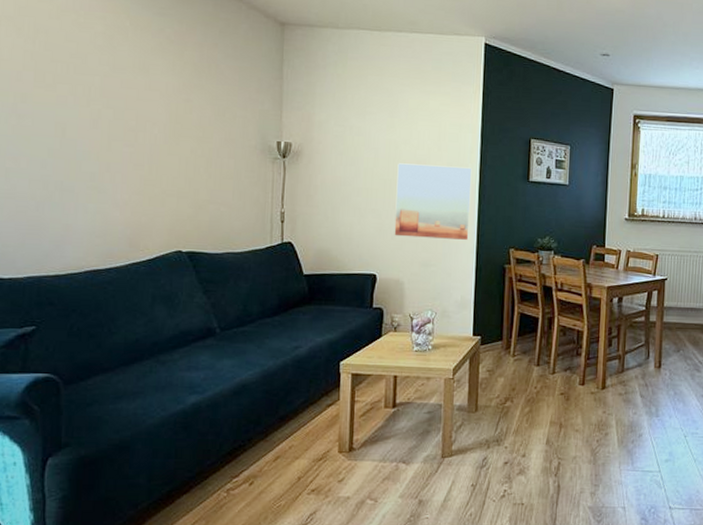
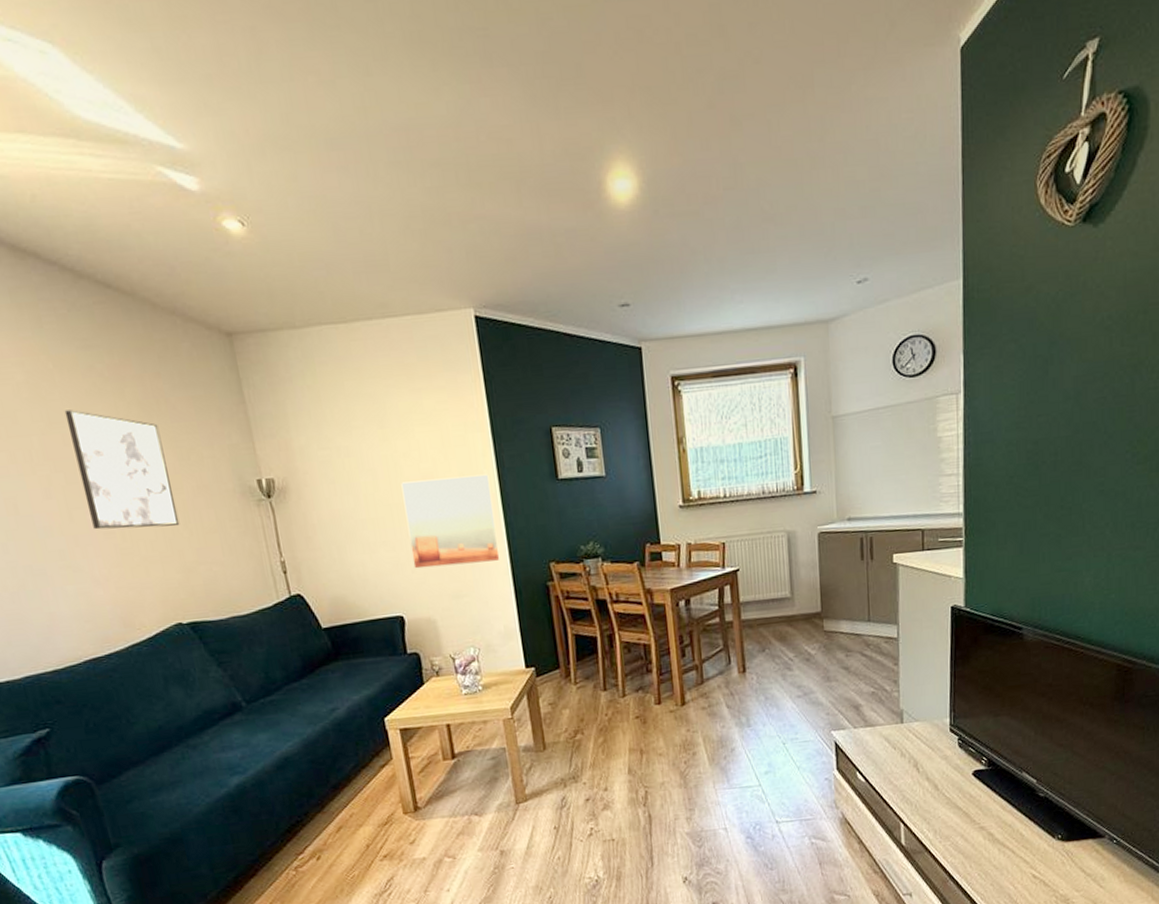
wall art: none [126,60,205,168] -> present [64,410,180,530]

